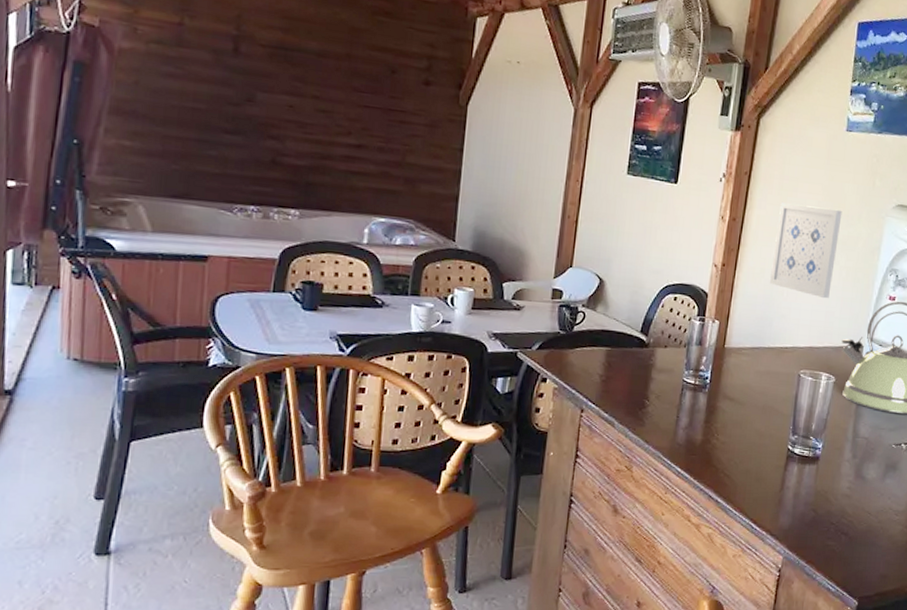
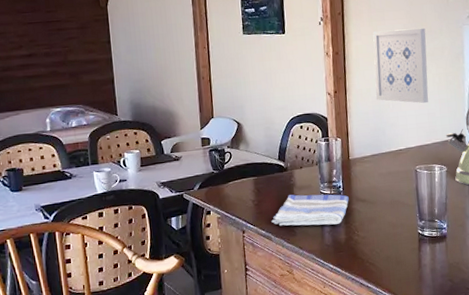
dish towel: none [618,376,715,422] -> present [271,194,349,226]

